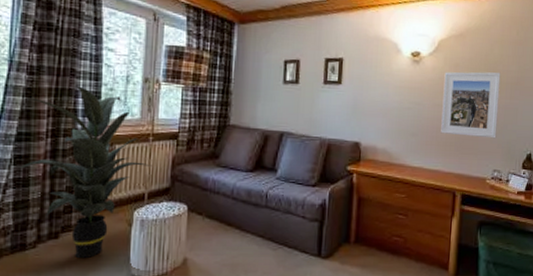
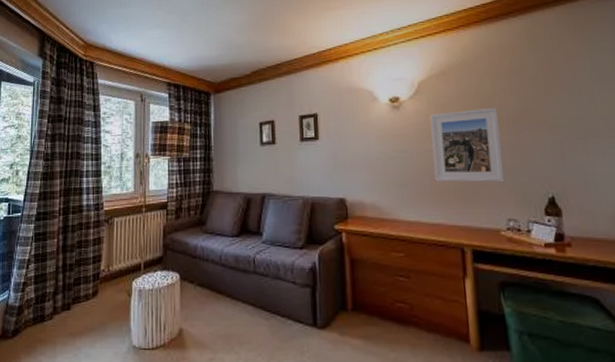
indoor plant: present [18,86,152,259] -> none [38,167,146,330]

